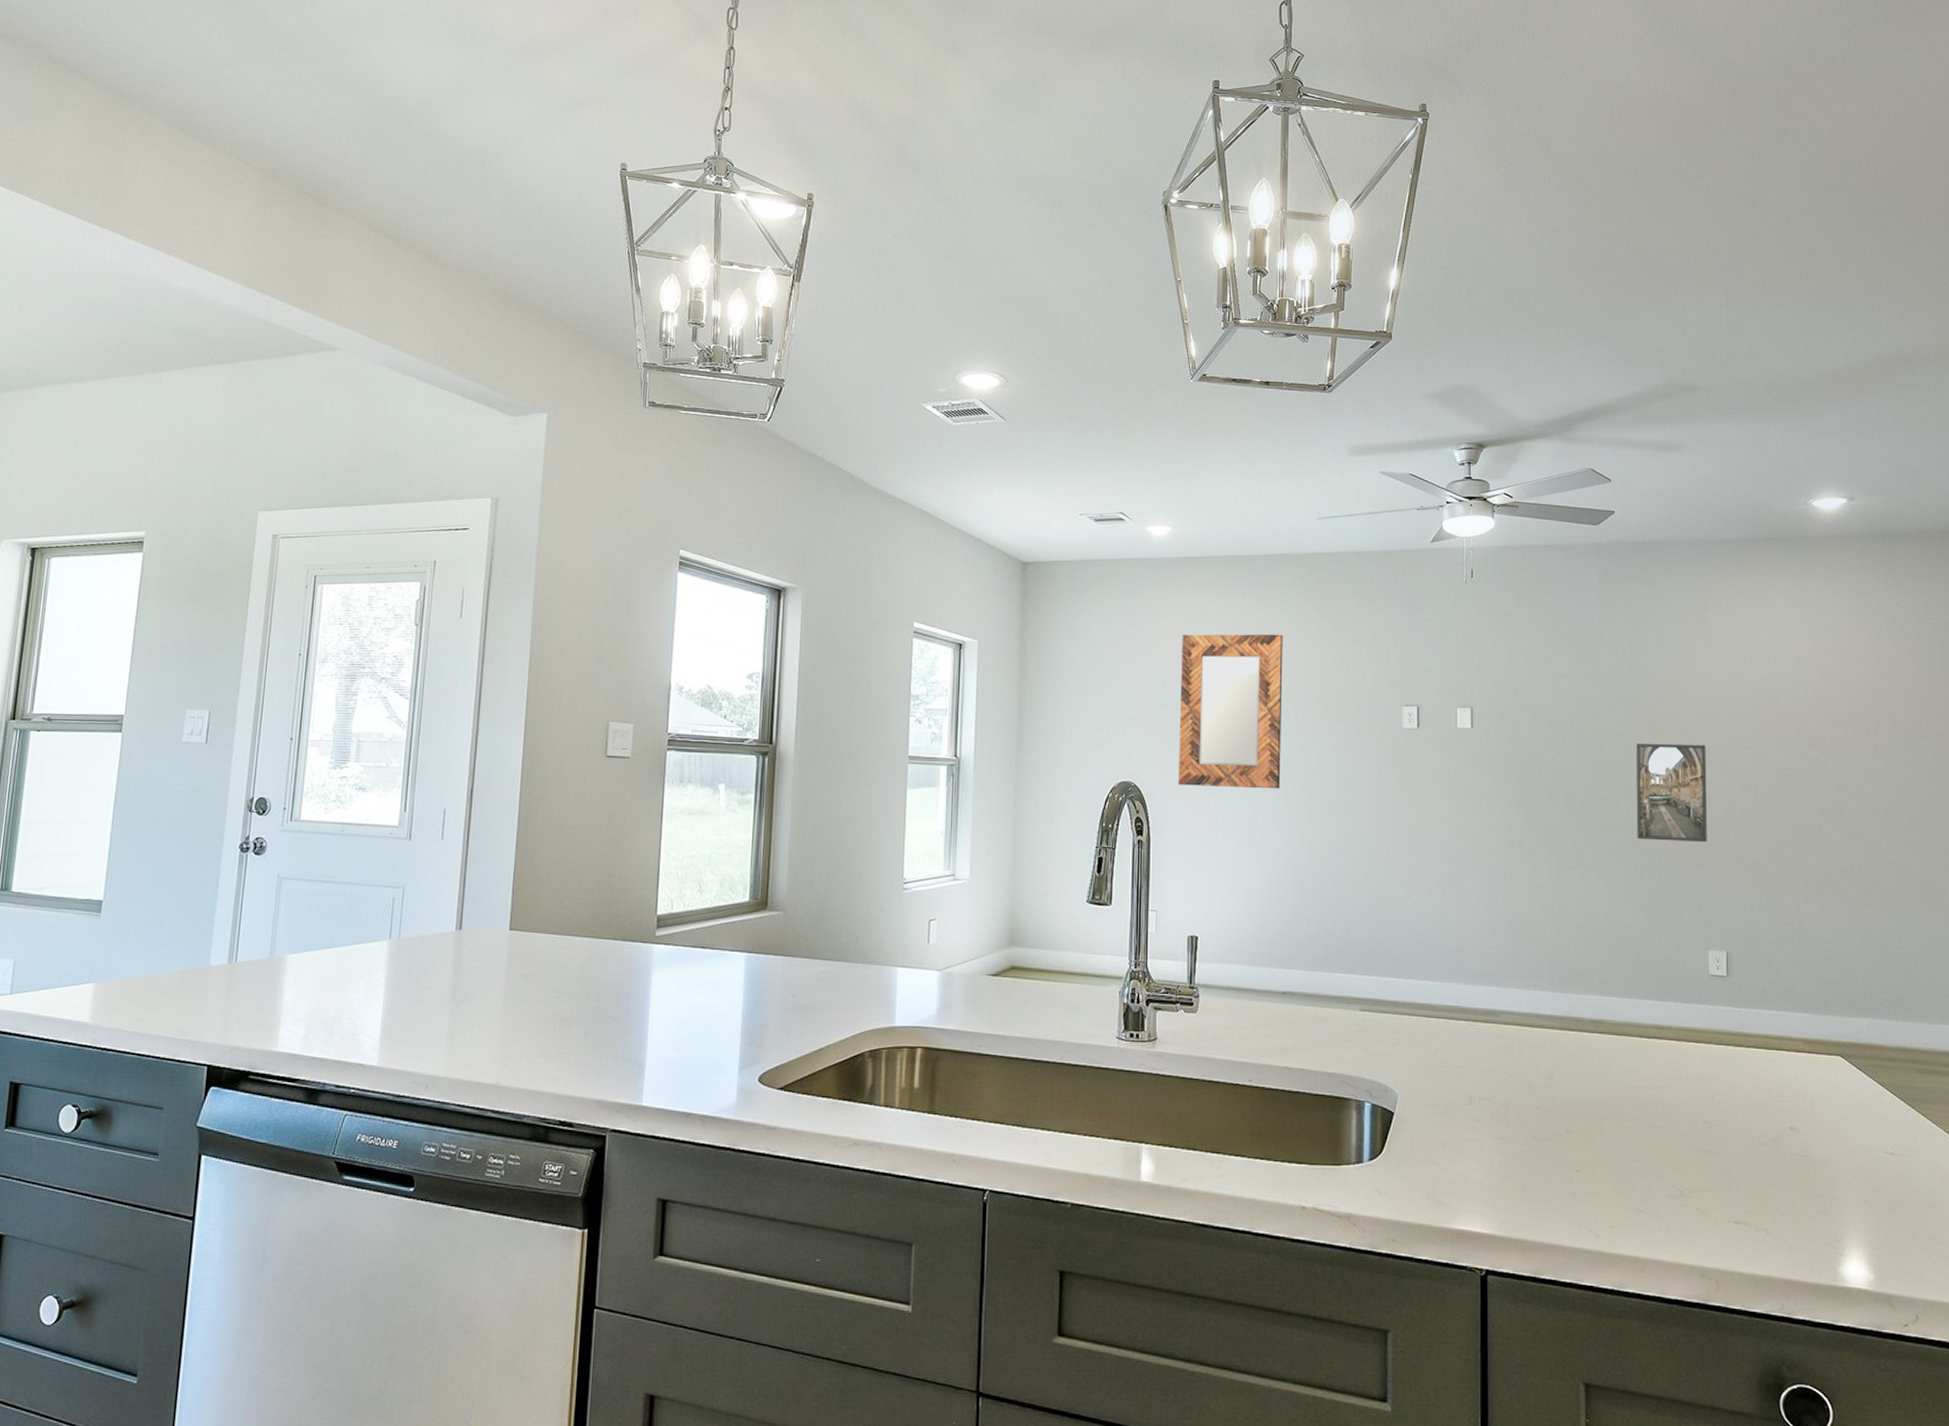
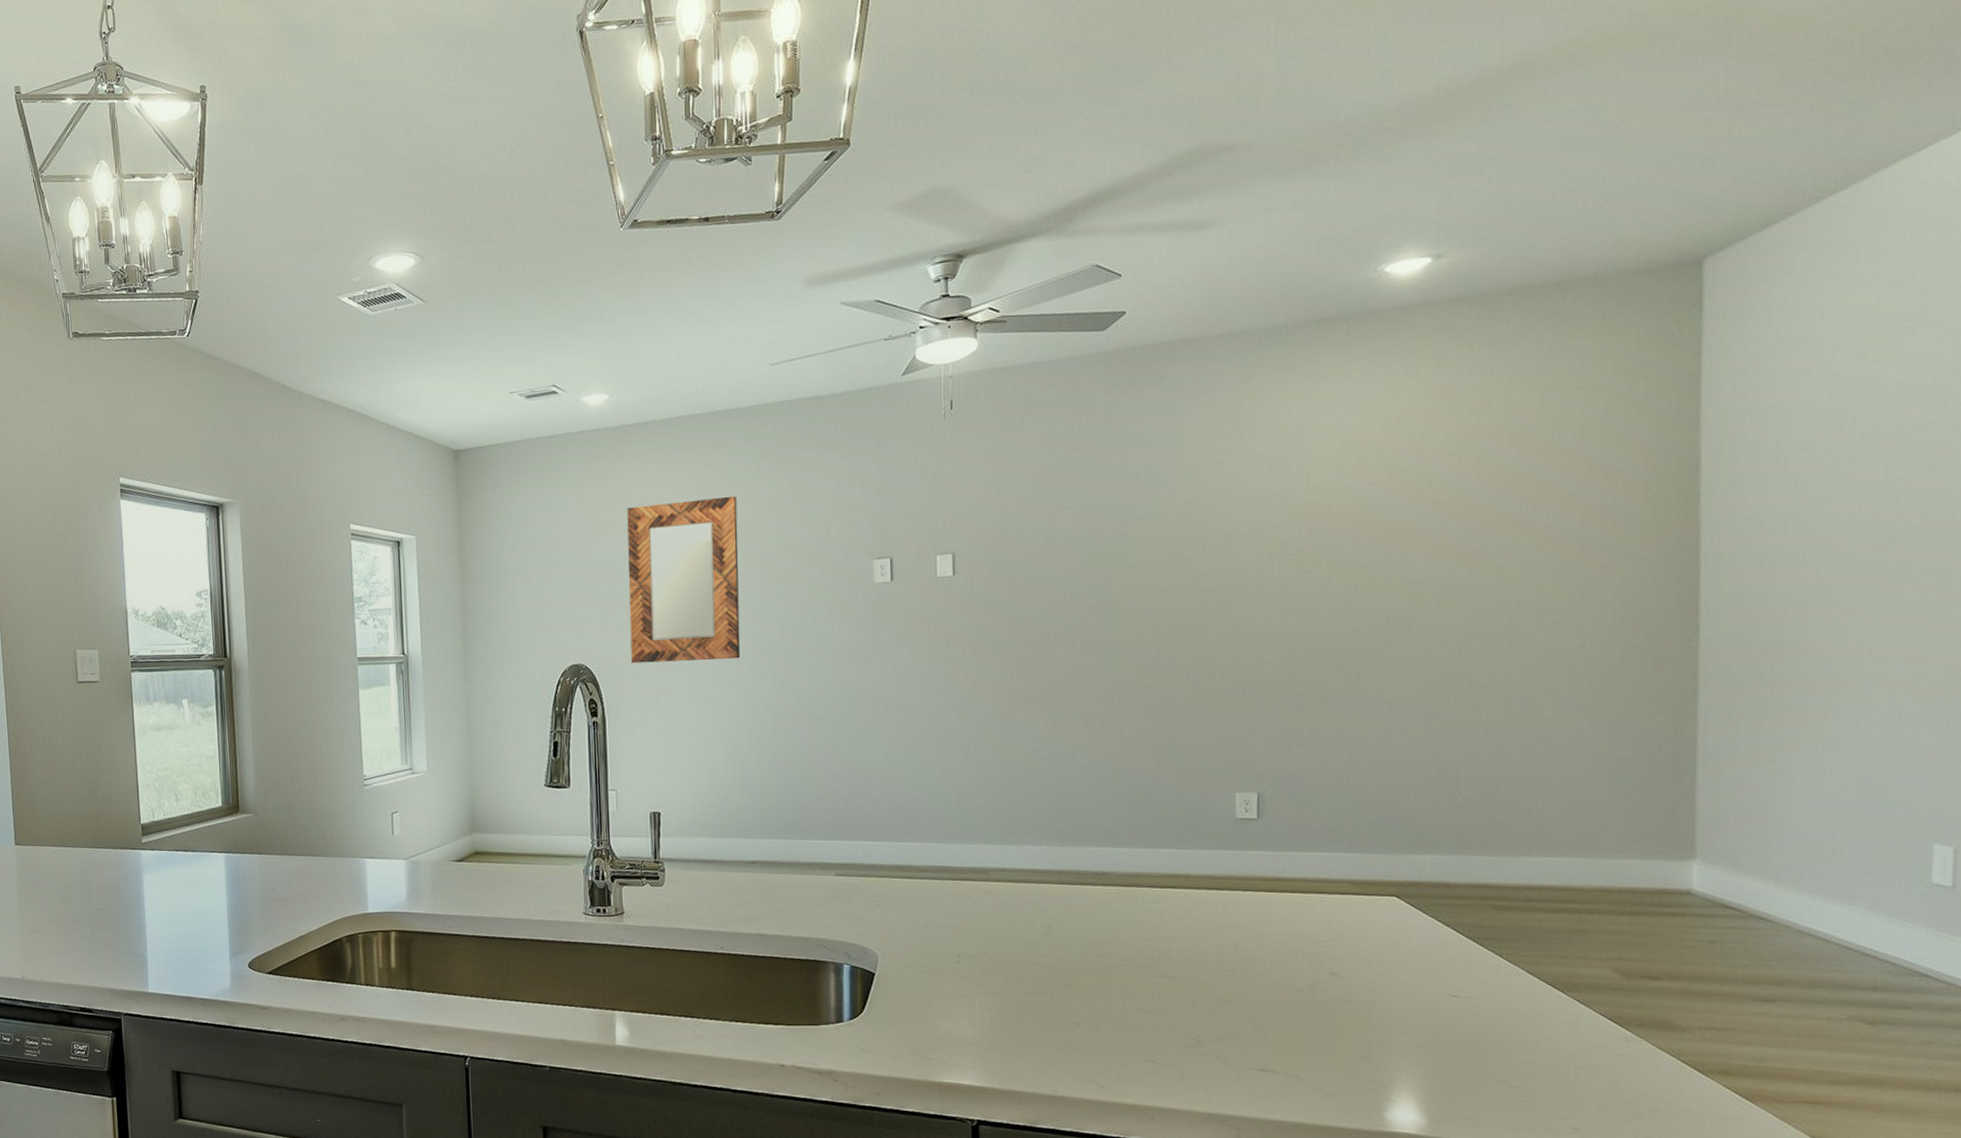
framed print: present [1636,743,1707,843] -> none [1149,568,1238,680]

